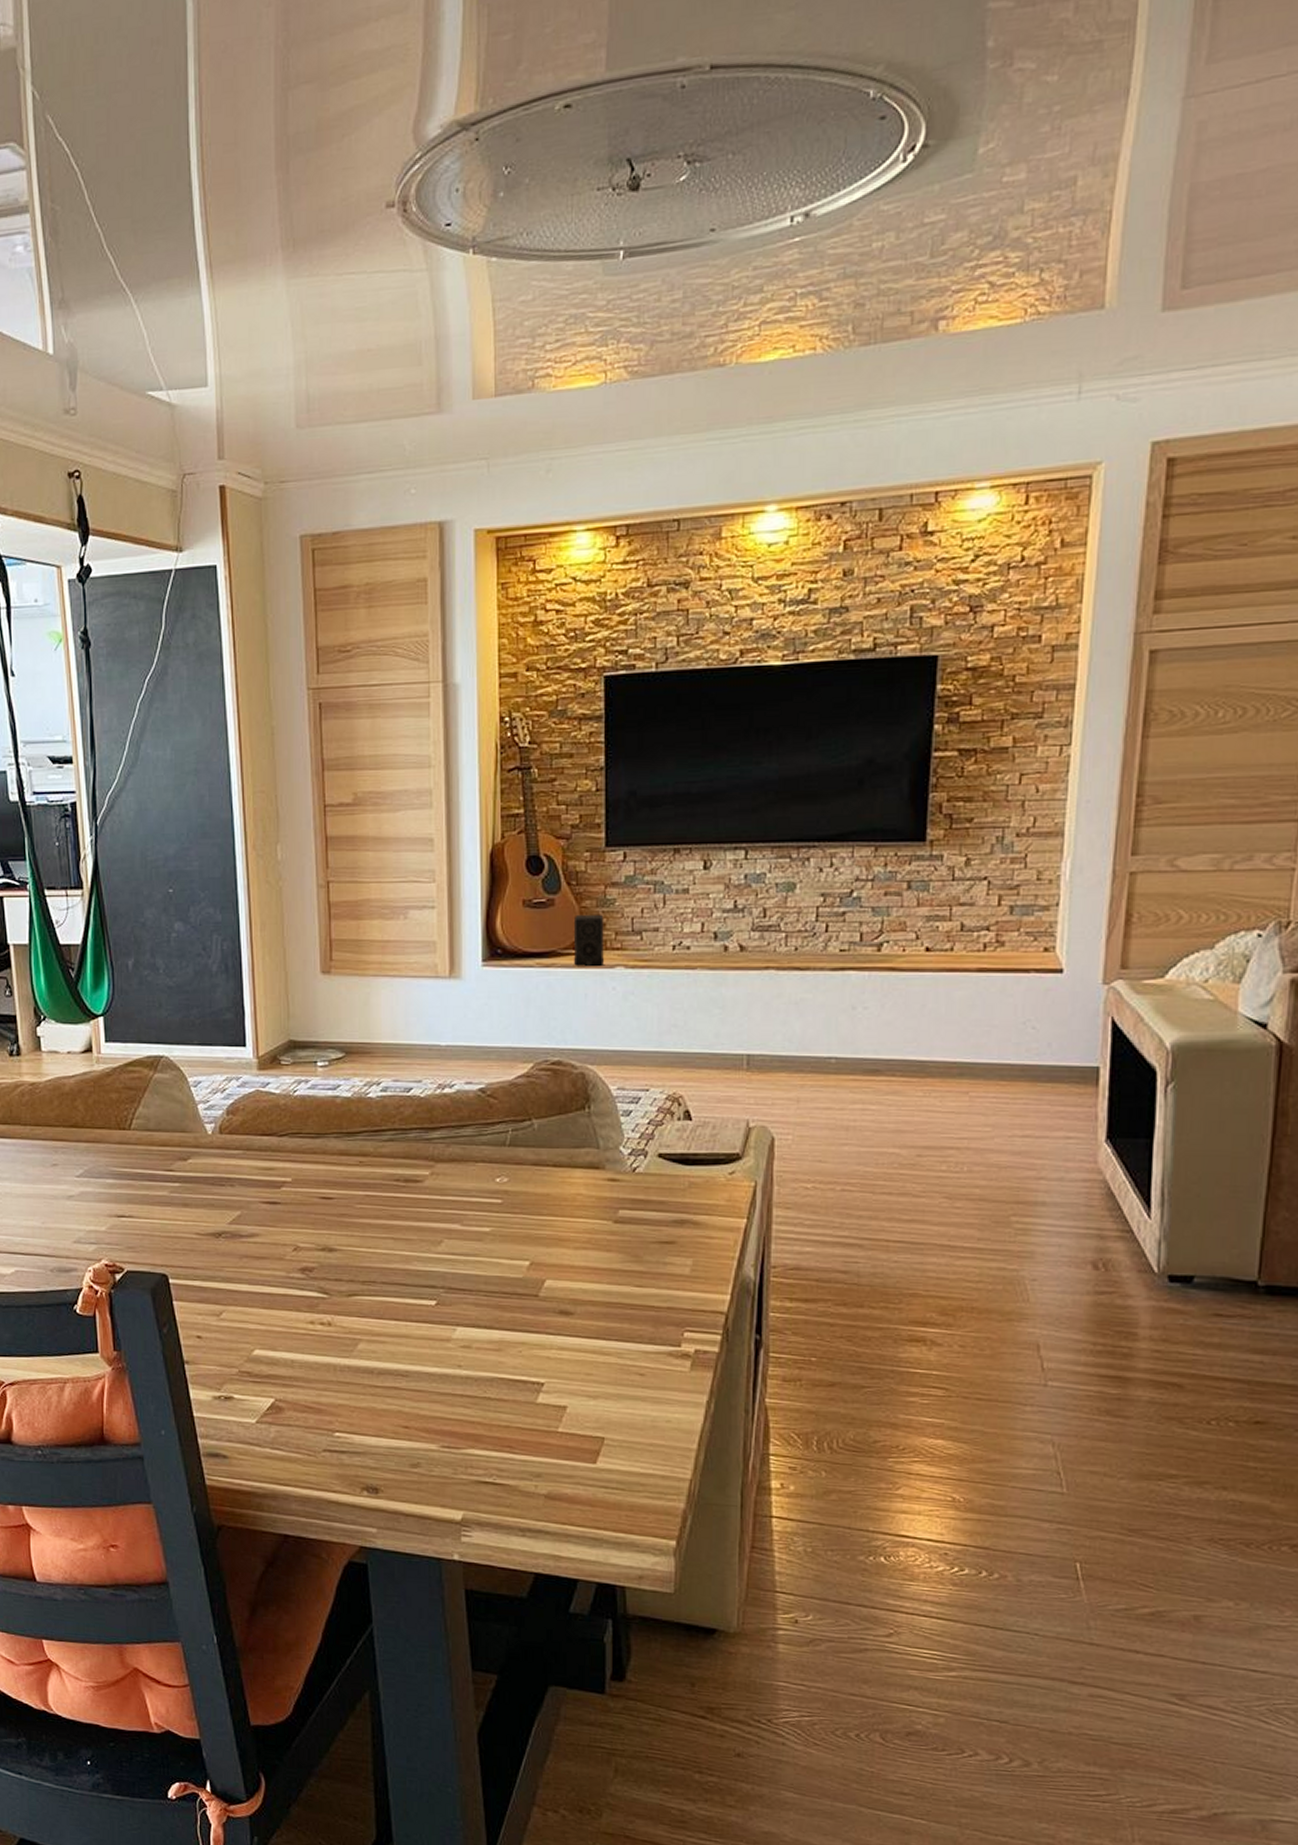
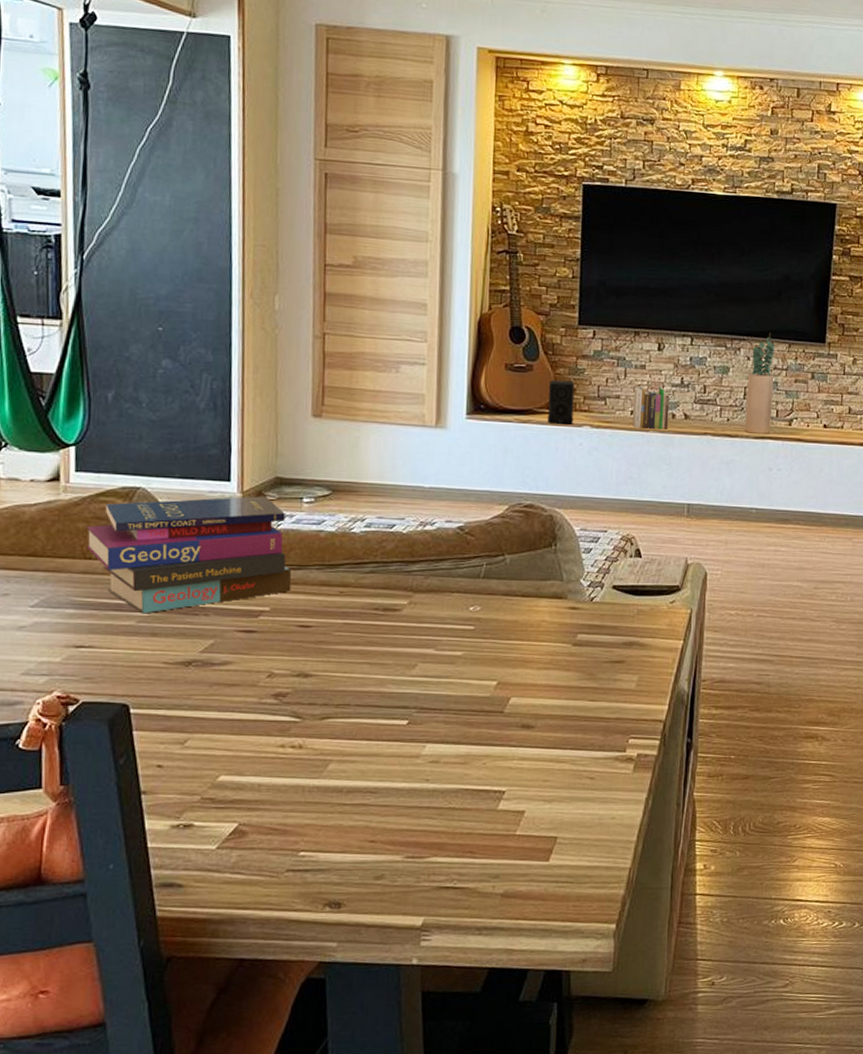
books: none [119,1061,311,1184] -> present [86,496,292,614]
books: none [675,912,720,967] -> present [633,386,670,430]
vase: none [818,834,857,965] -> present [745,332,776,435]

